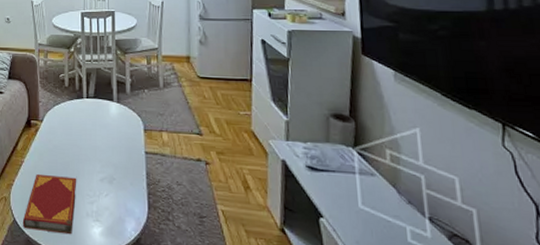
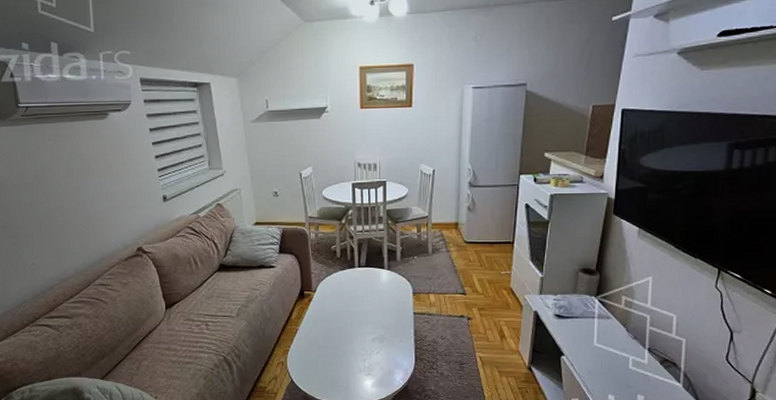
hardback book: present [22,173,77,235] -> none [299,339,350,388]

